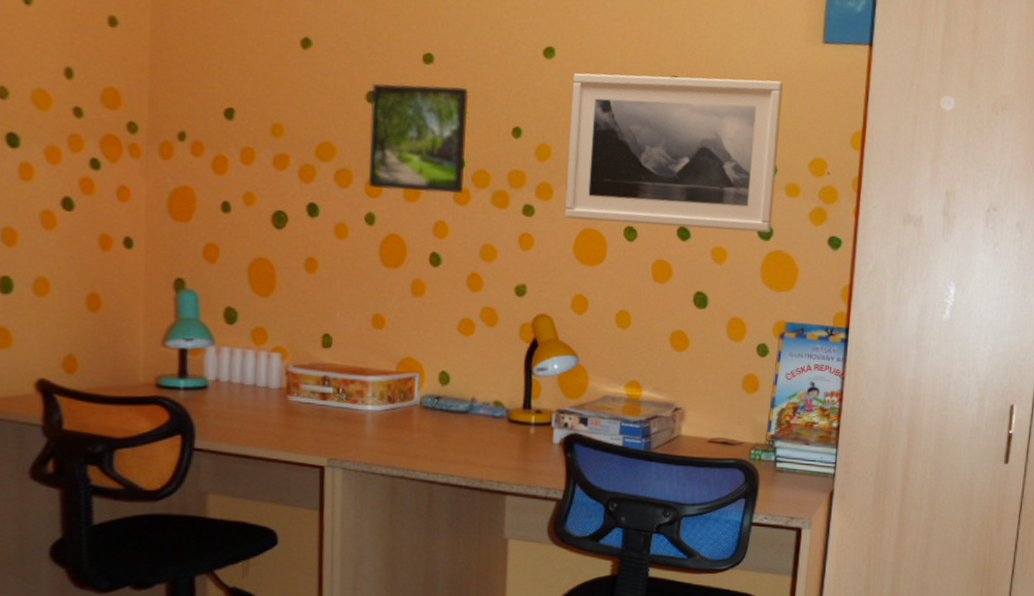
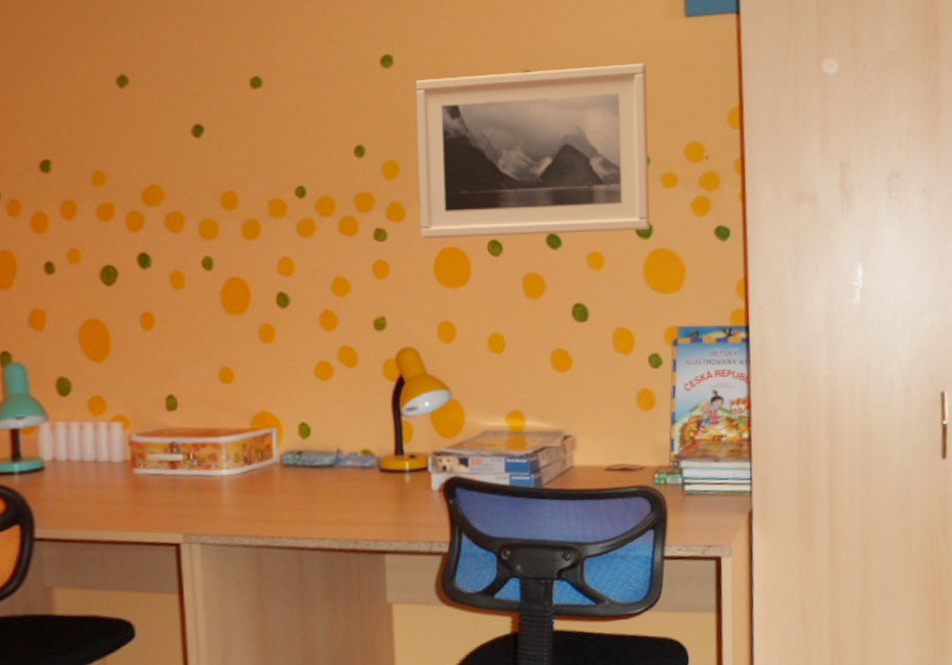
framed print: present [368,83,469,193] -> none [196,109,306,228]

